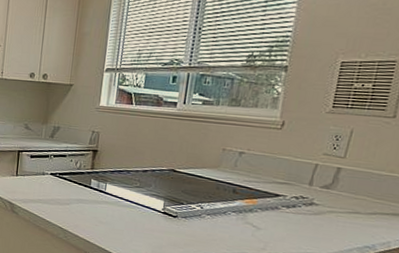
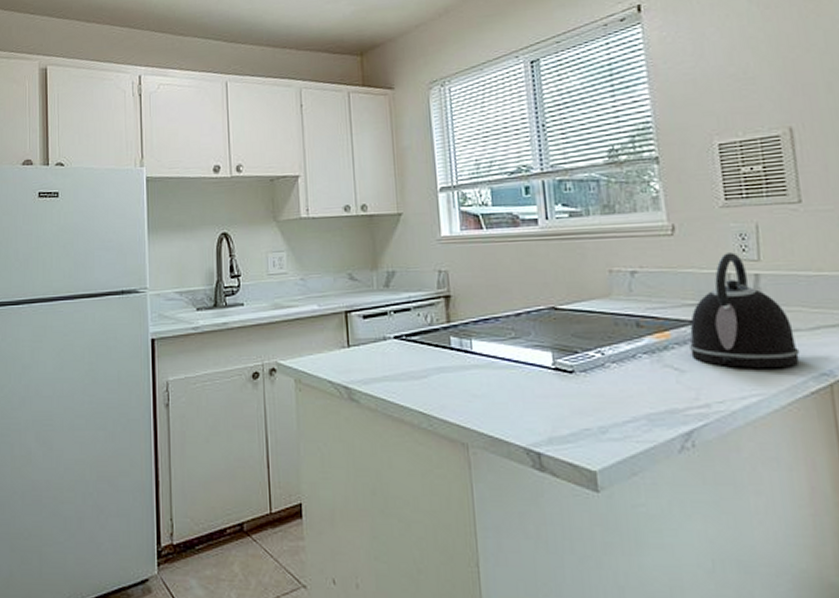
kettle: none [268,148,355,238] -> present [688,252,801,368]

